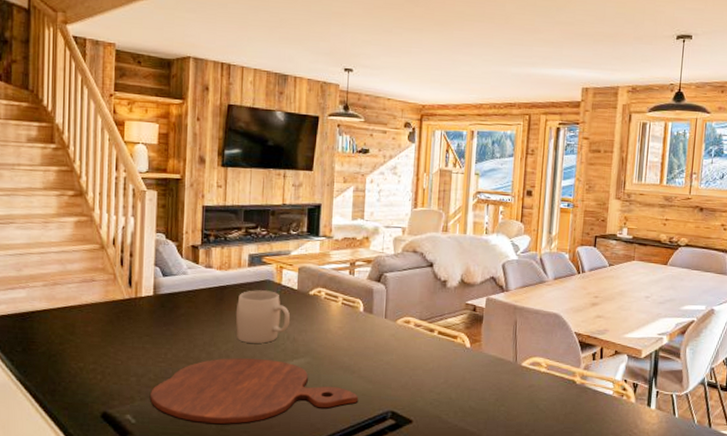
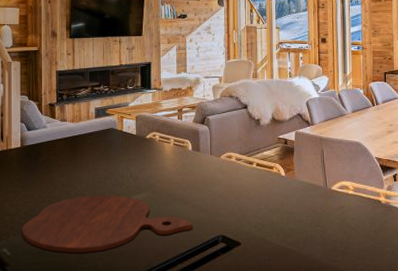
mug: present [235,290,290,344] -> none [87,137,131,182]

